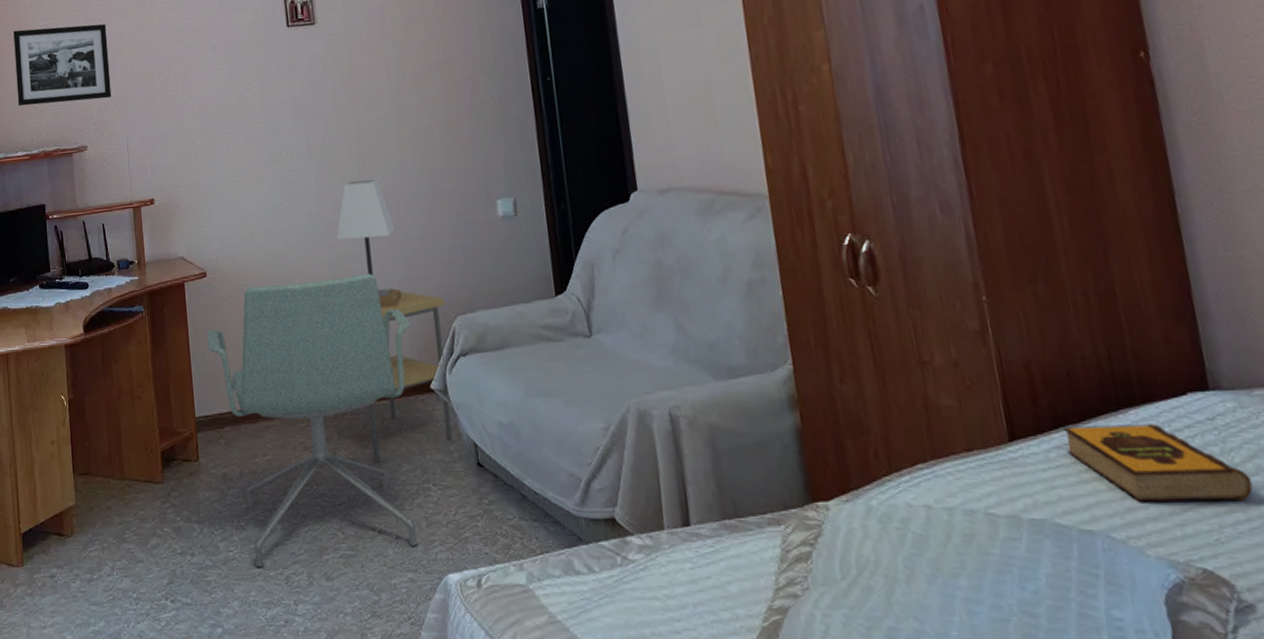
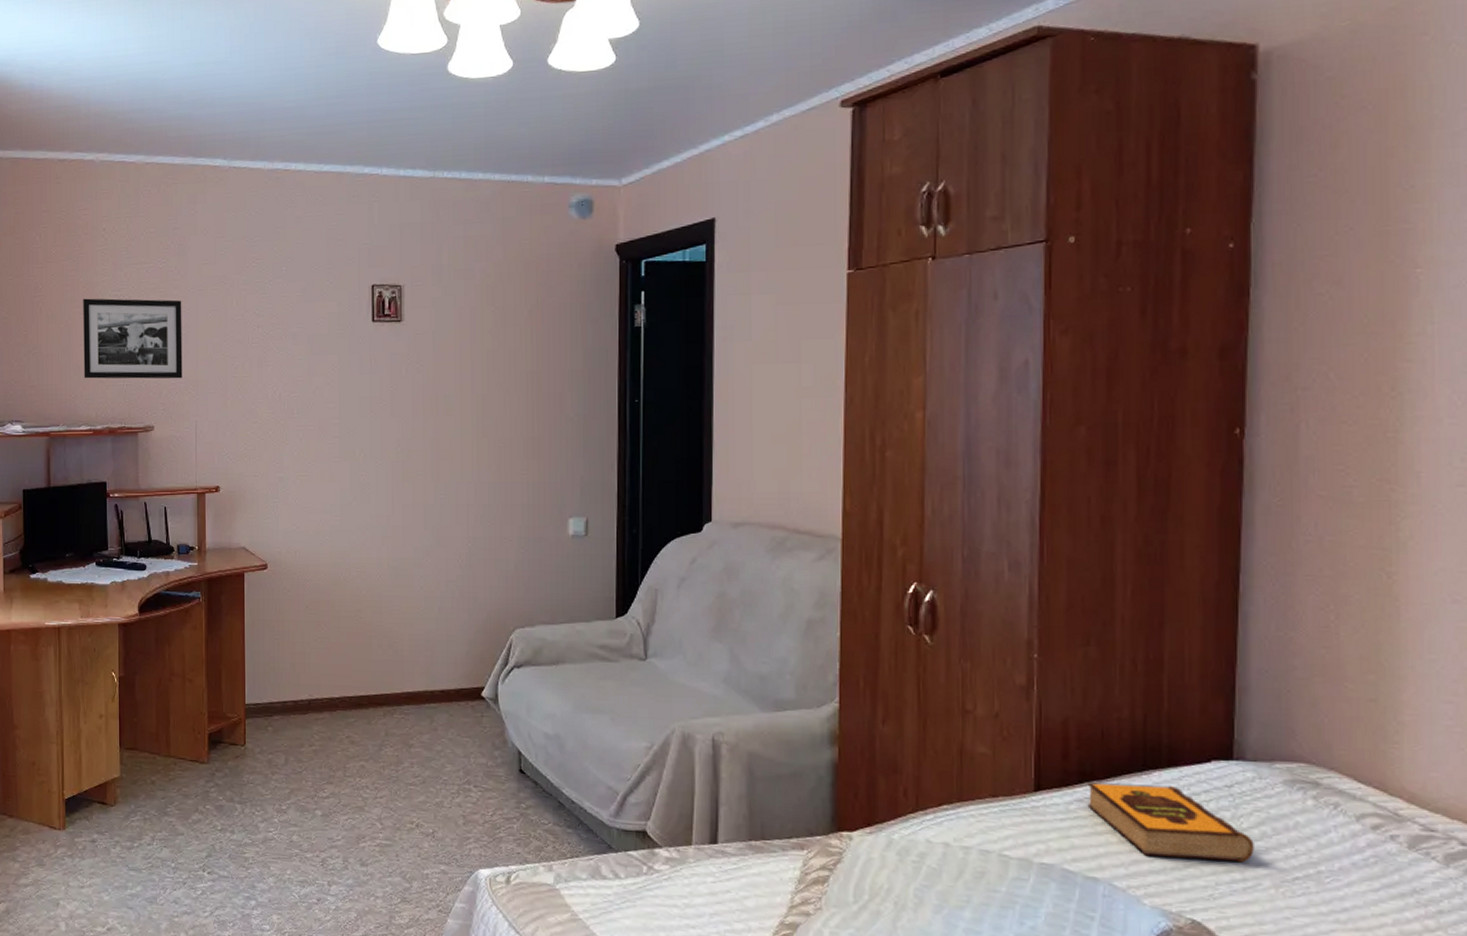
office chair: present [207,273,418,568] -> none [263,580,469,849]
side table: present [322,290,452,463] -> none [371,599,505,762]
lamp: present [336,180,401,307] -> none [403,486,463,614]

